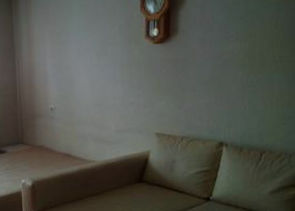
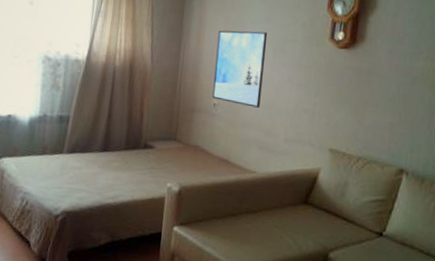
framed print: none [46,39,91,107] -> present [212,30,268,108]

